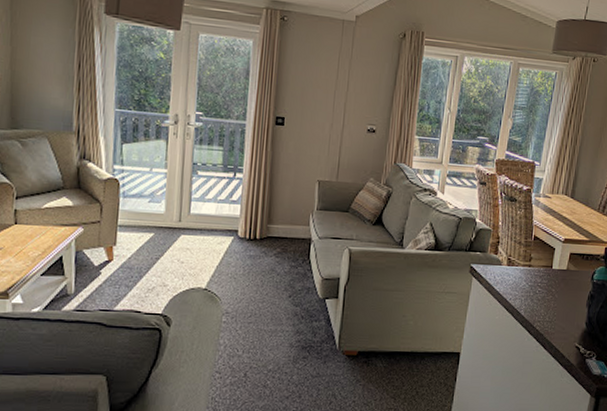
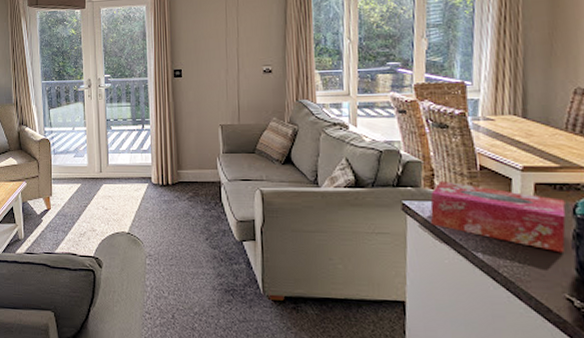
tissue box: none [490,247,588,311] -> present [430,180,566,253]

